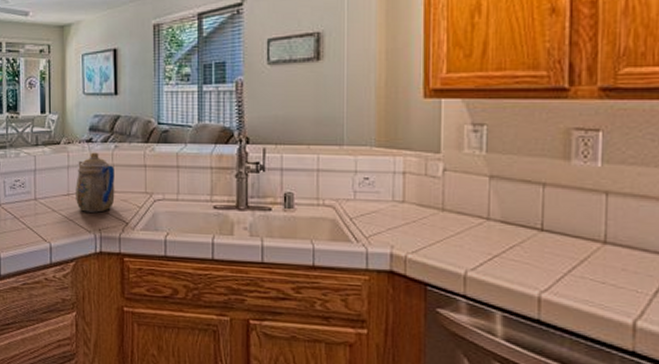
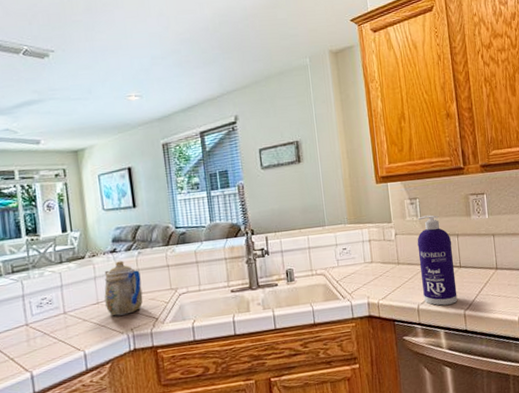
spray bottle: none [475,150,533,280] -> present [417,215,458,306]

